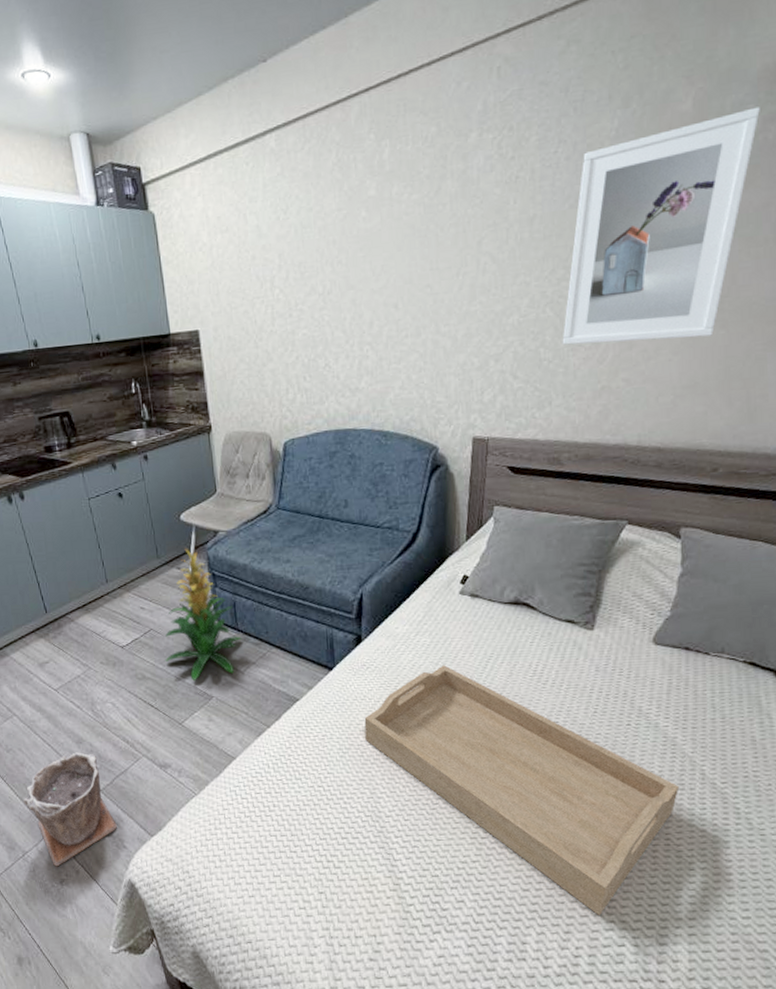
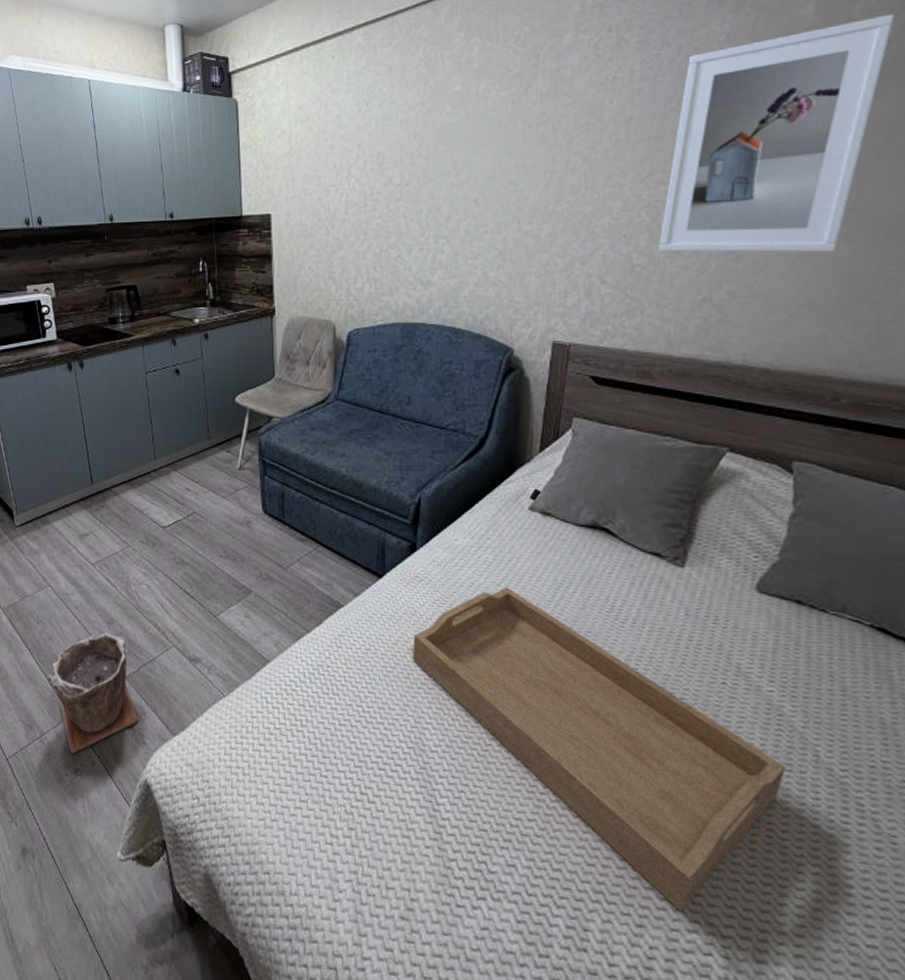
indoor plant: present [165,549,242,682] -> none [205,432,287,573]

